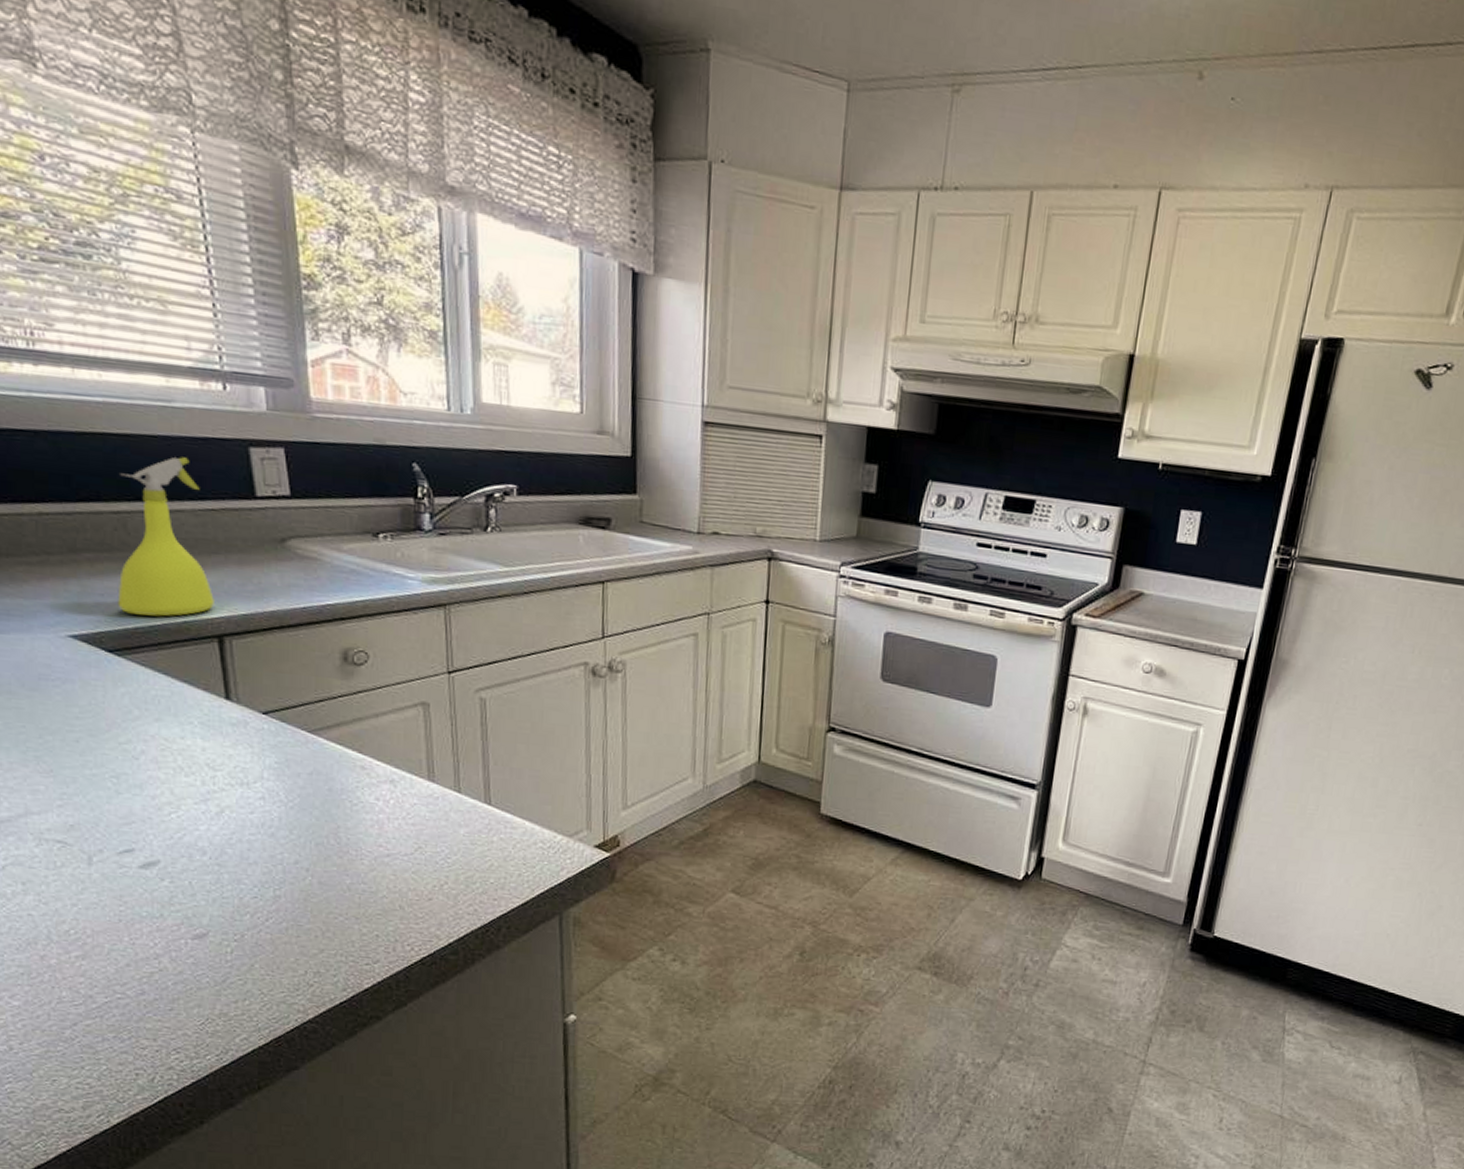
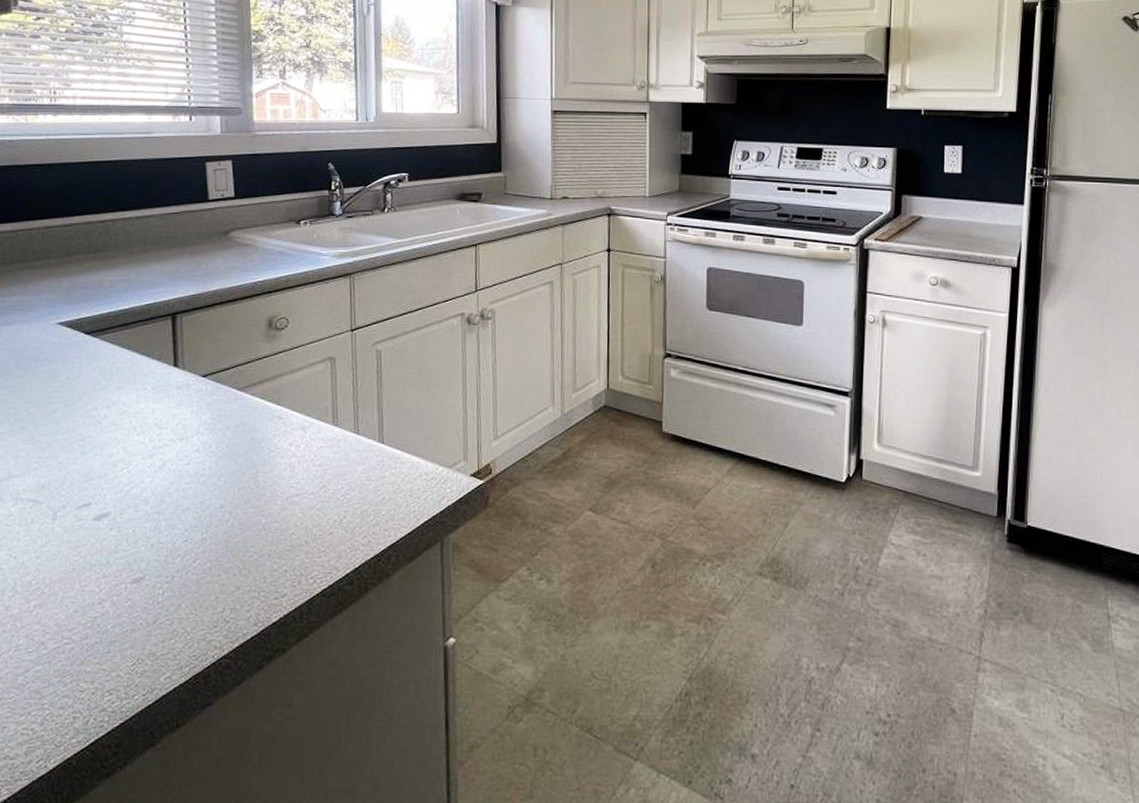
spray bottle: present [117,457,214,617] -> none [97,174,171,302]

